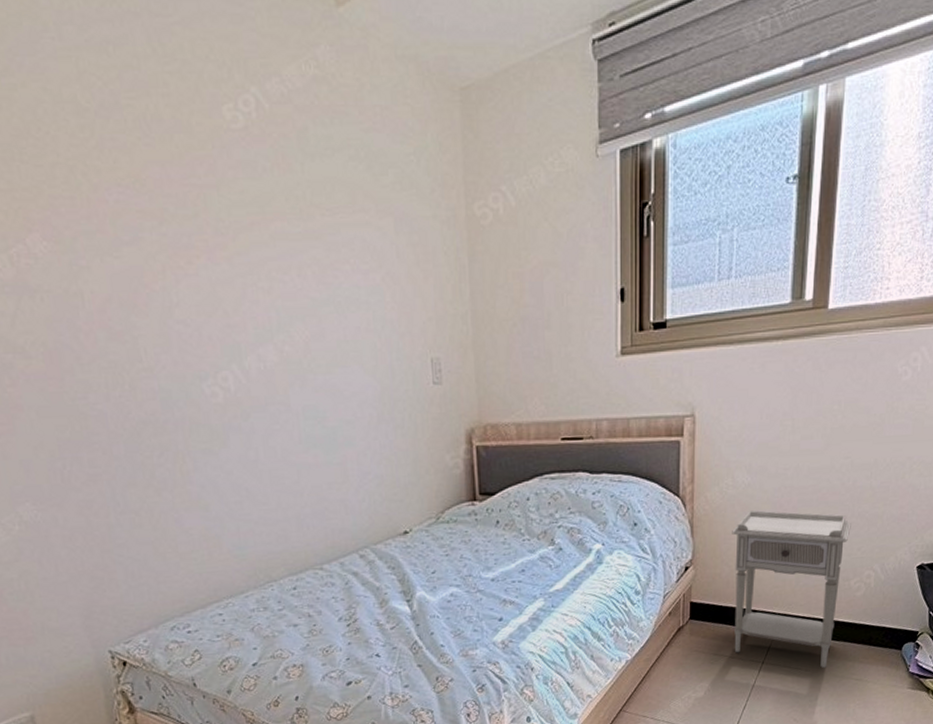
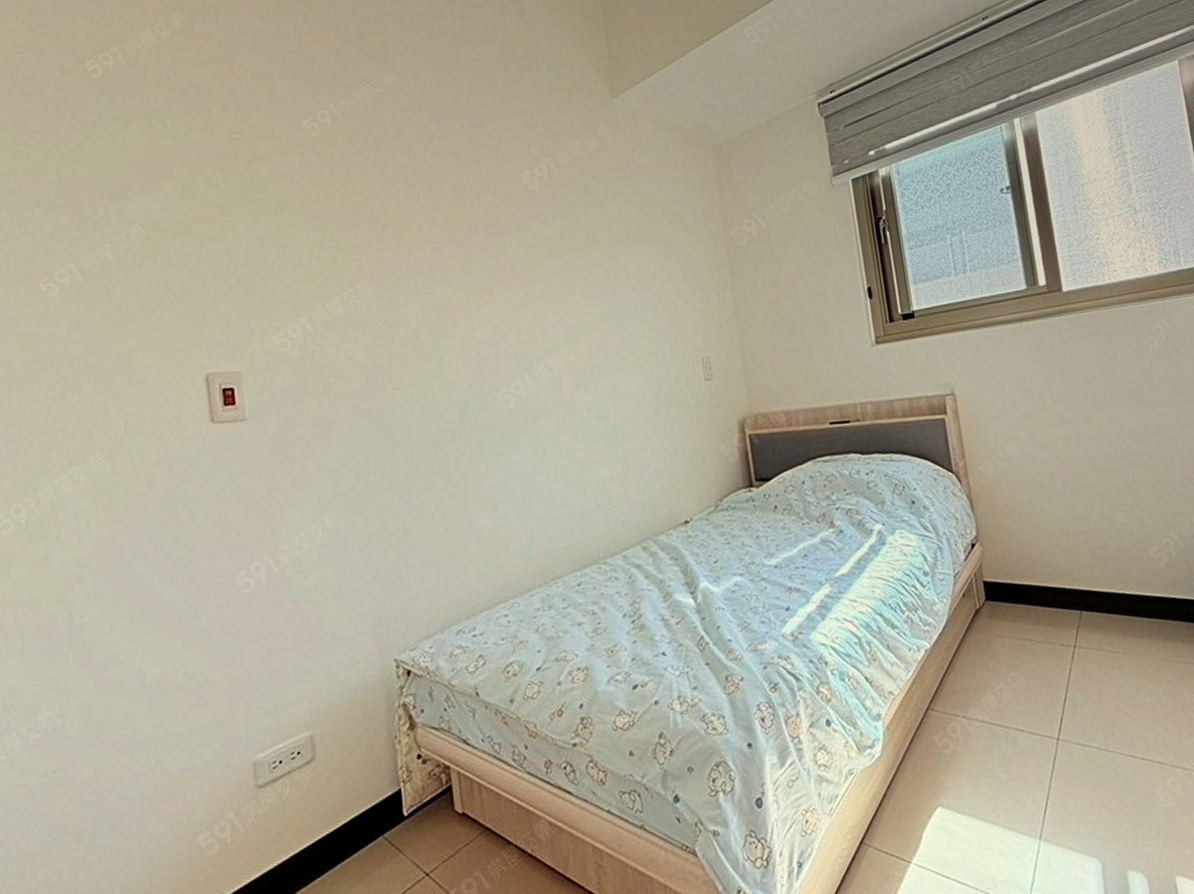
nightstand: present [732,511,851,668] -> none [1012,482,1147,650]

